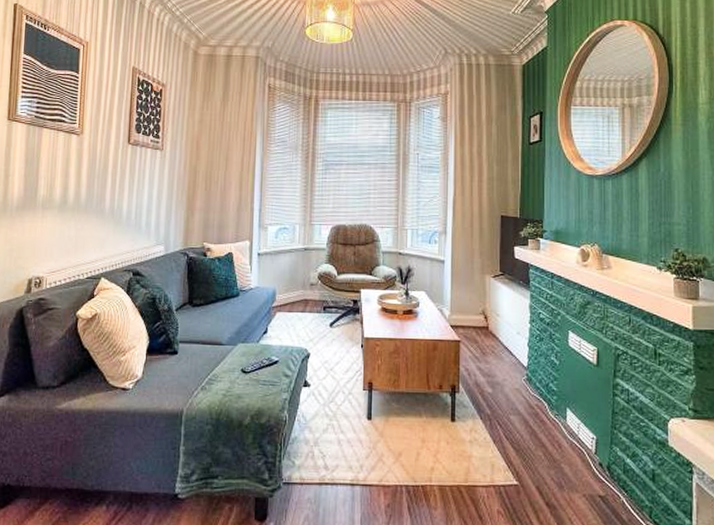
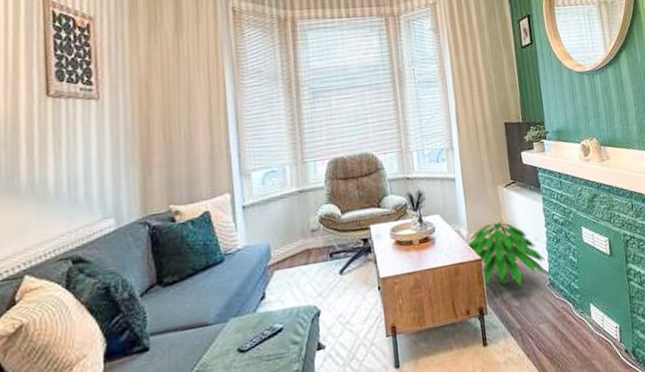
indoor plant: none [447,308,525,374] -> present [466,220,546,287]

